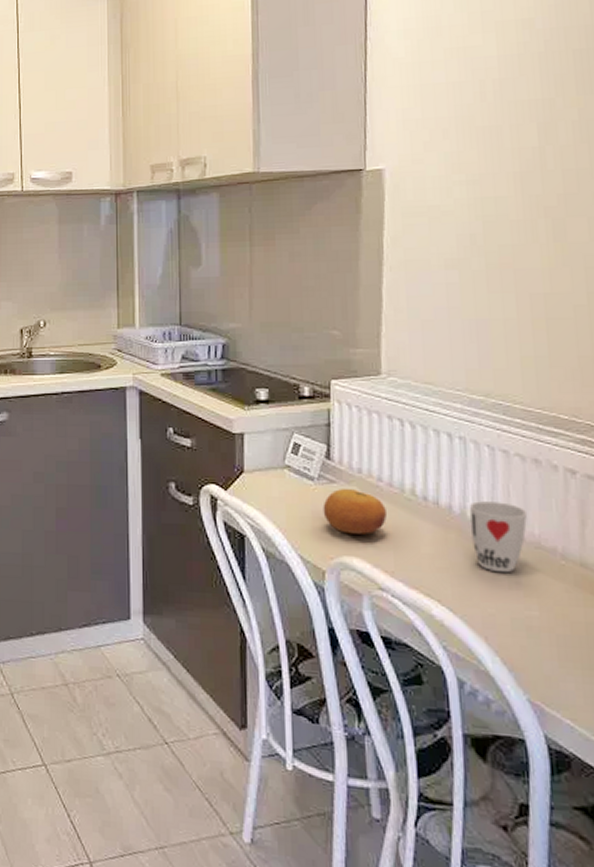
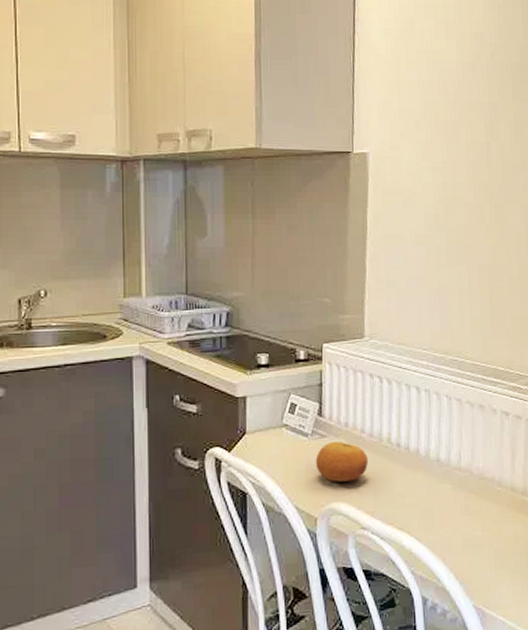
cup: present [469,501,527,573] -> none [432,443,474,503]

